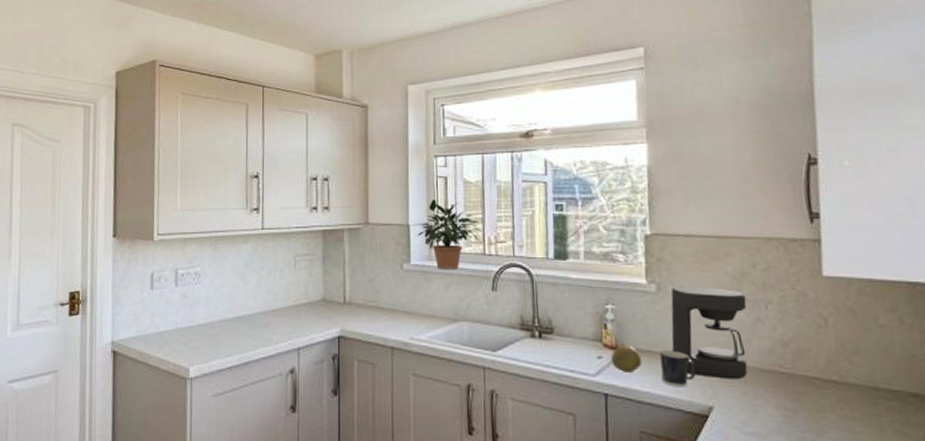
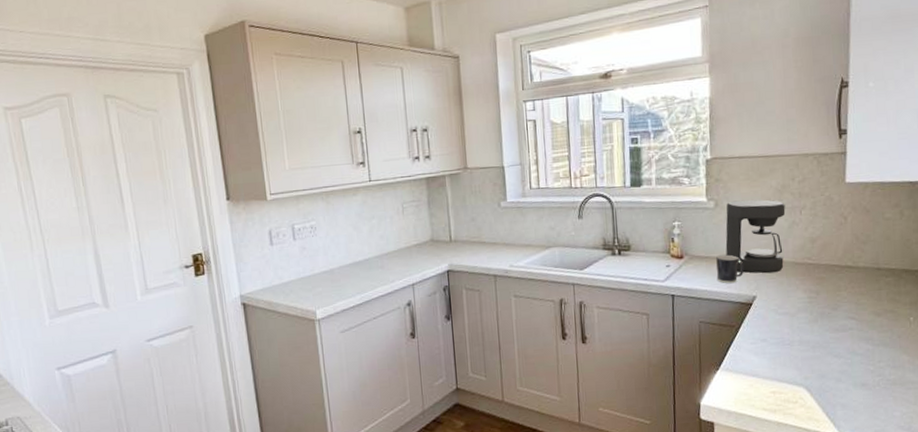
potted plant: present [417,199,483,270] -> none [511,141,570,205]
fruit: present [611,345,643,374] -> none [677,254,702,277]

